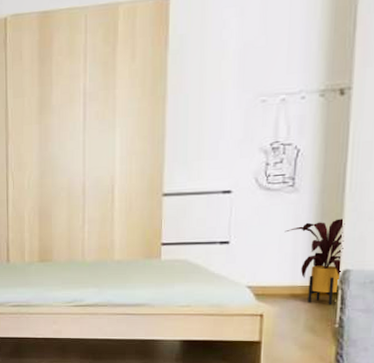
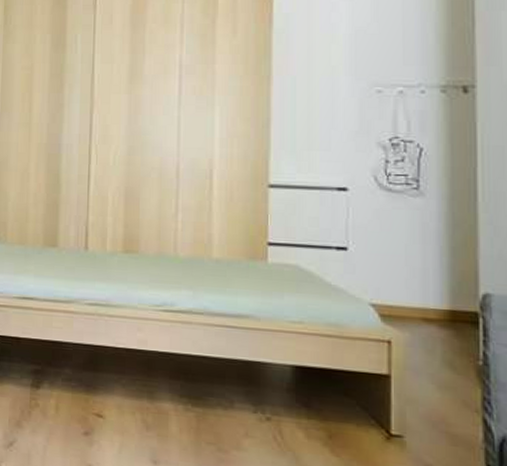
house plant: present [284,219,345,305] -> none [411,231,481,337]

